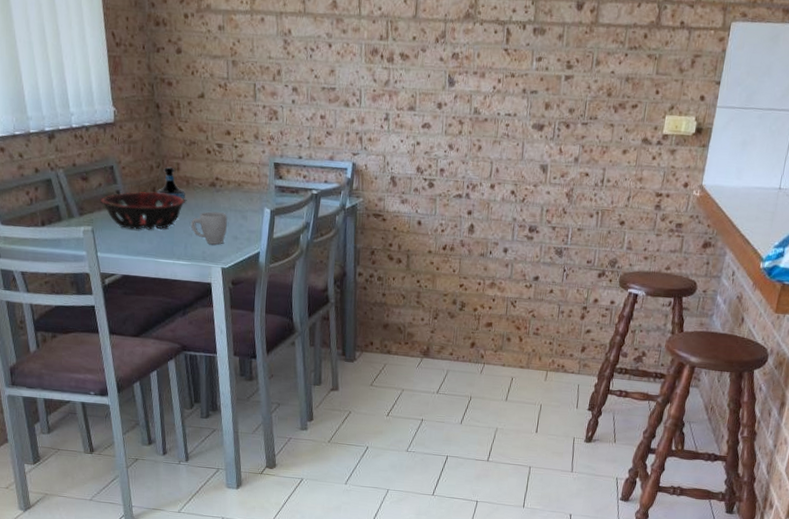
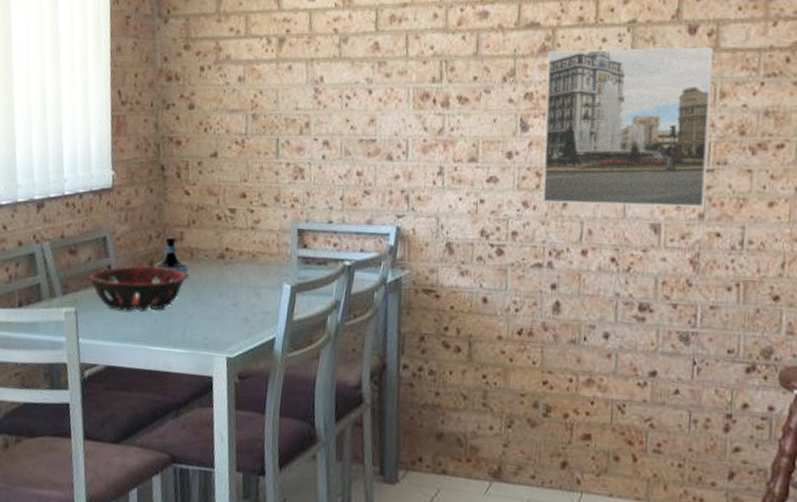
mug: present [190,211,227,245] -> none [191,288,237,329]
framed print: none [463,17,594,153] -> present [542,47,714,208]

